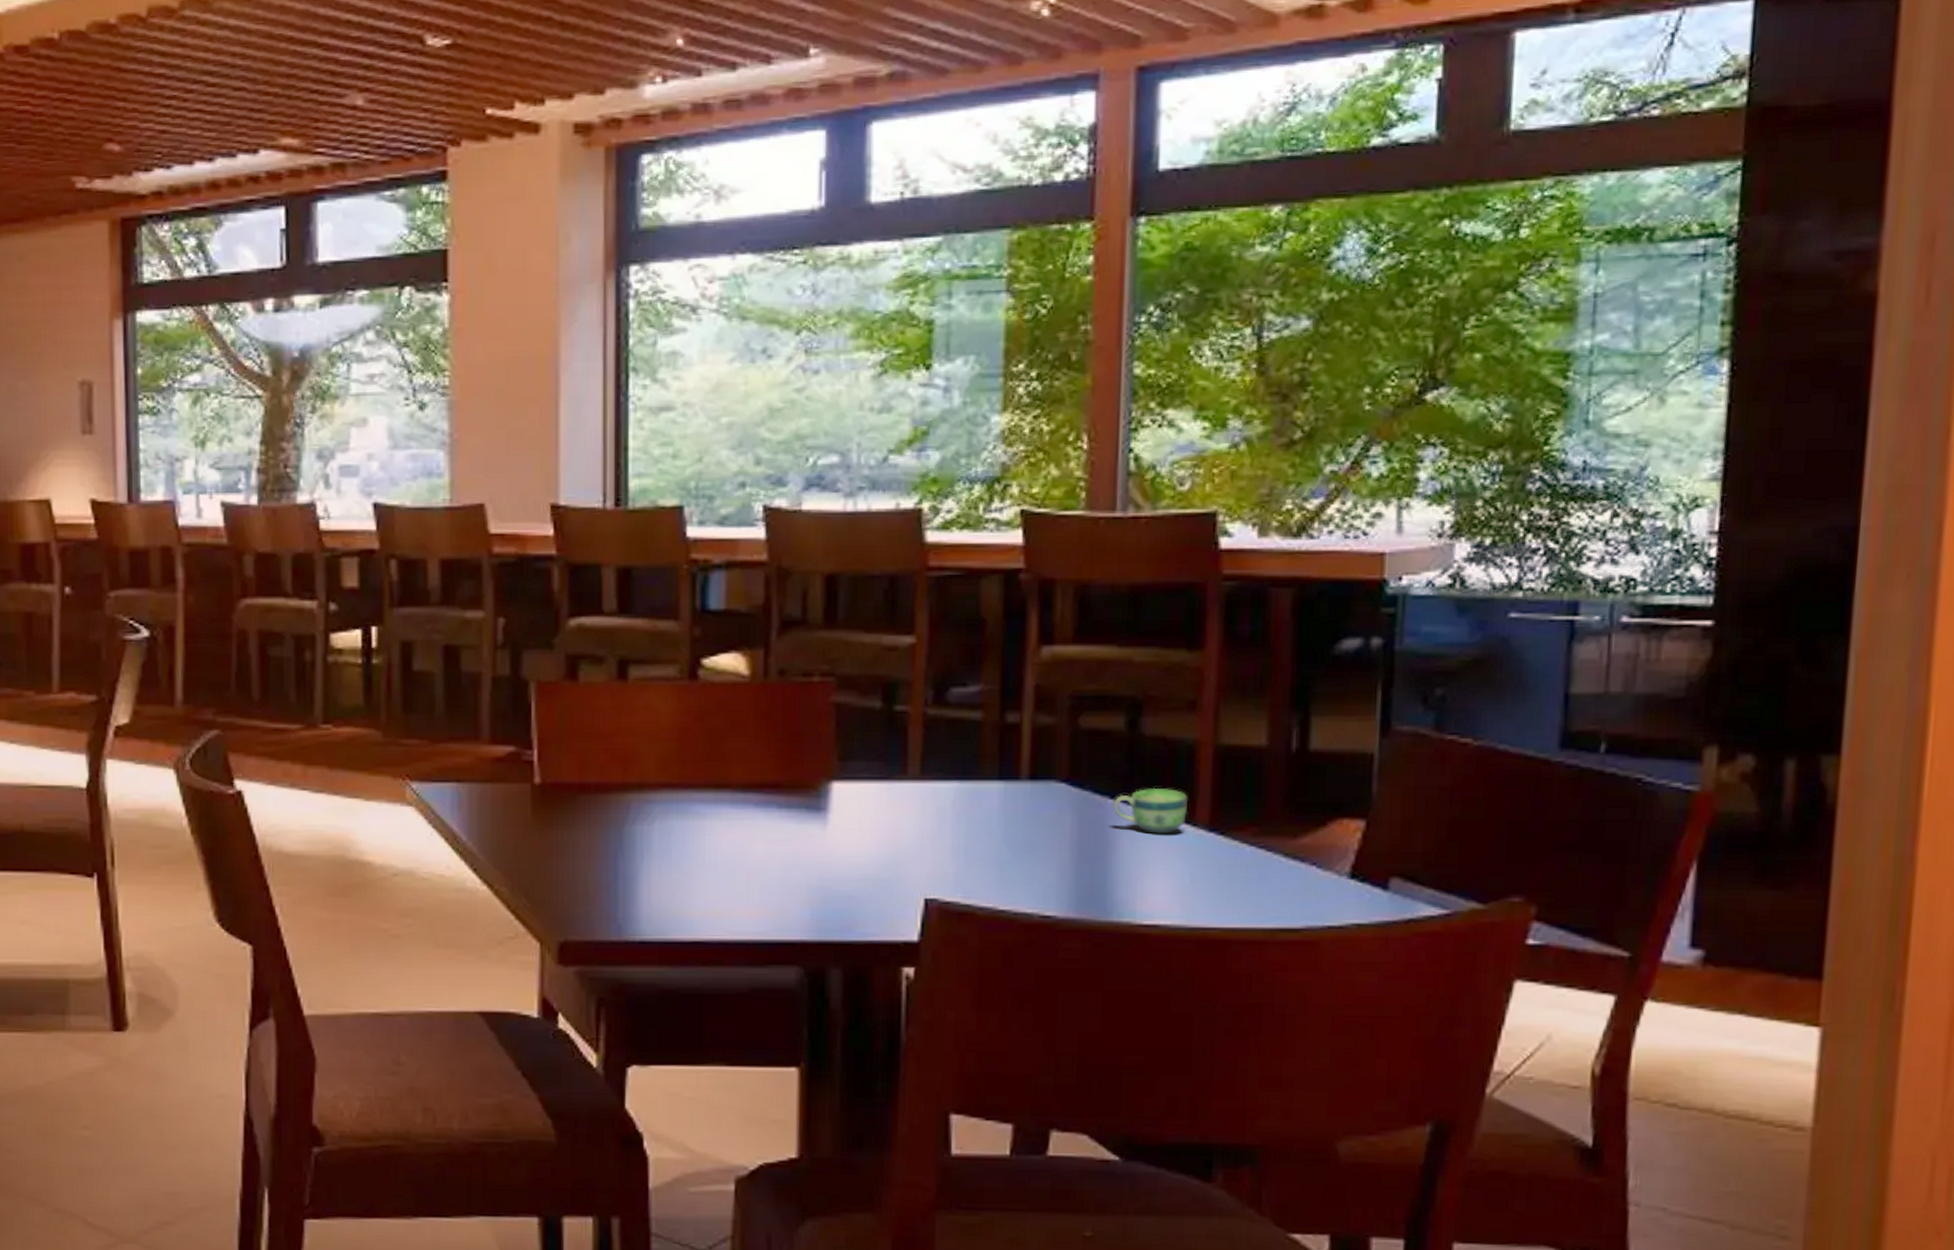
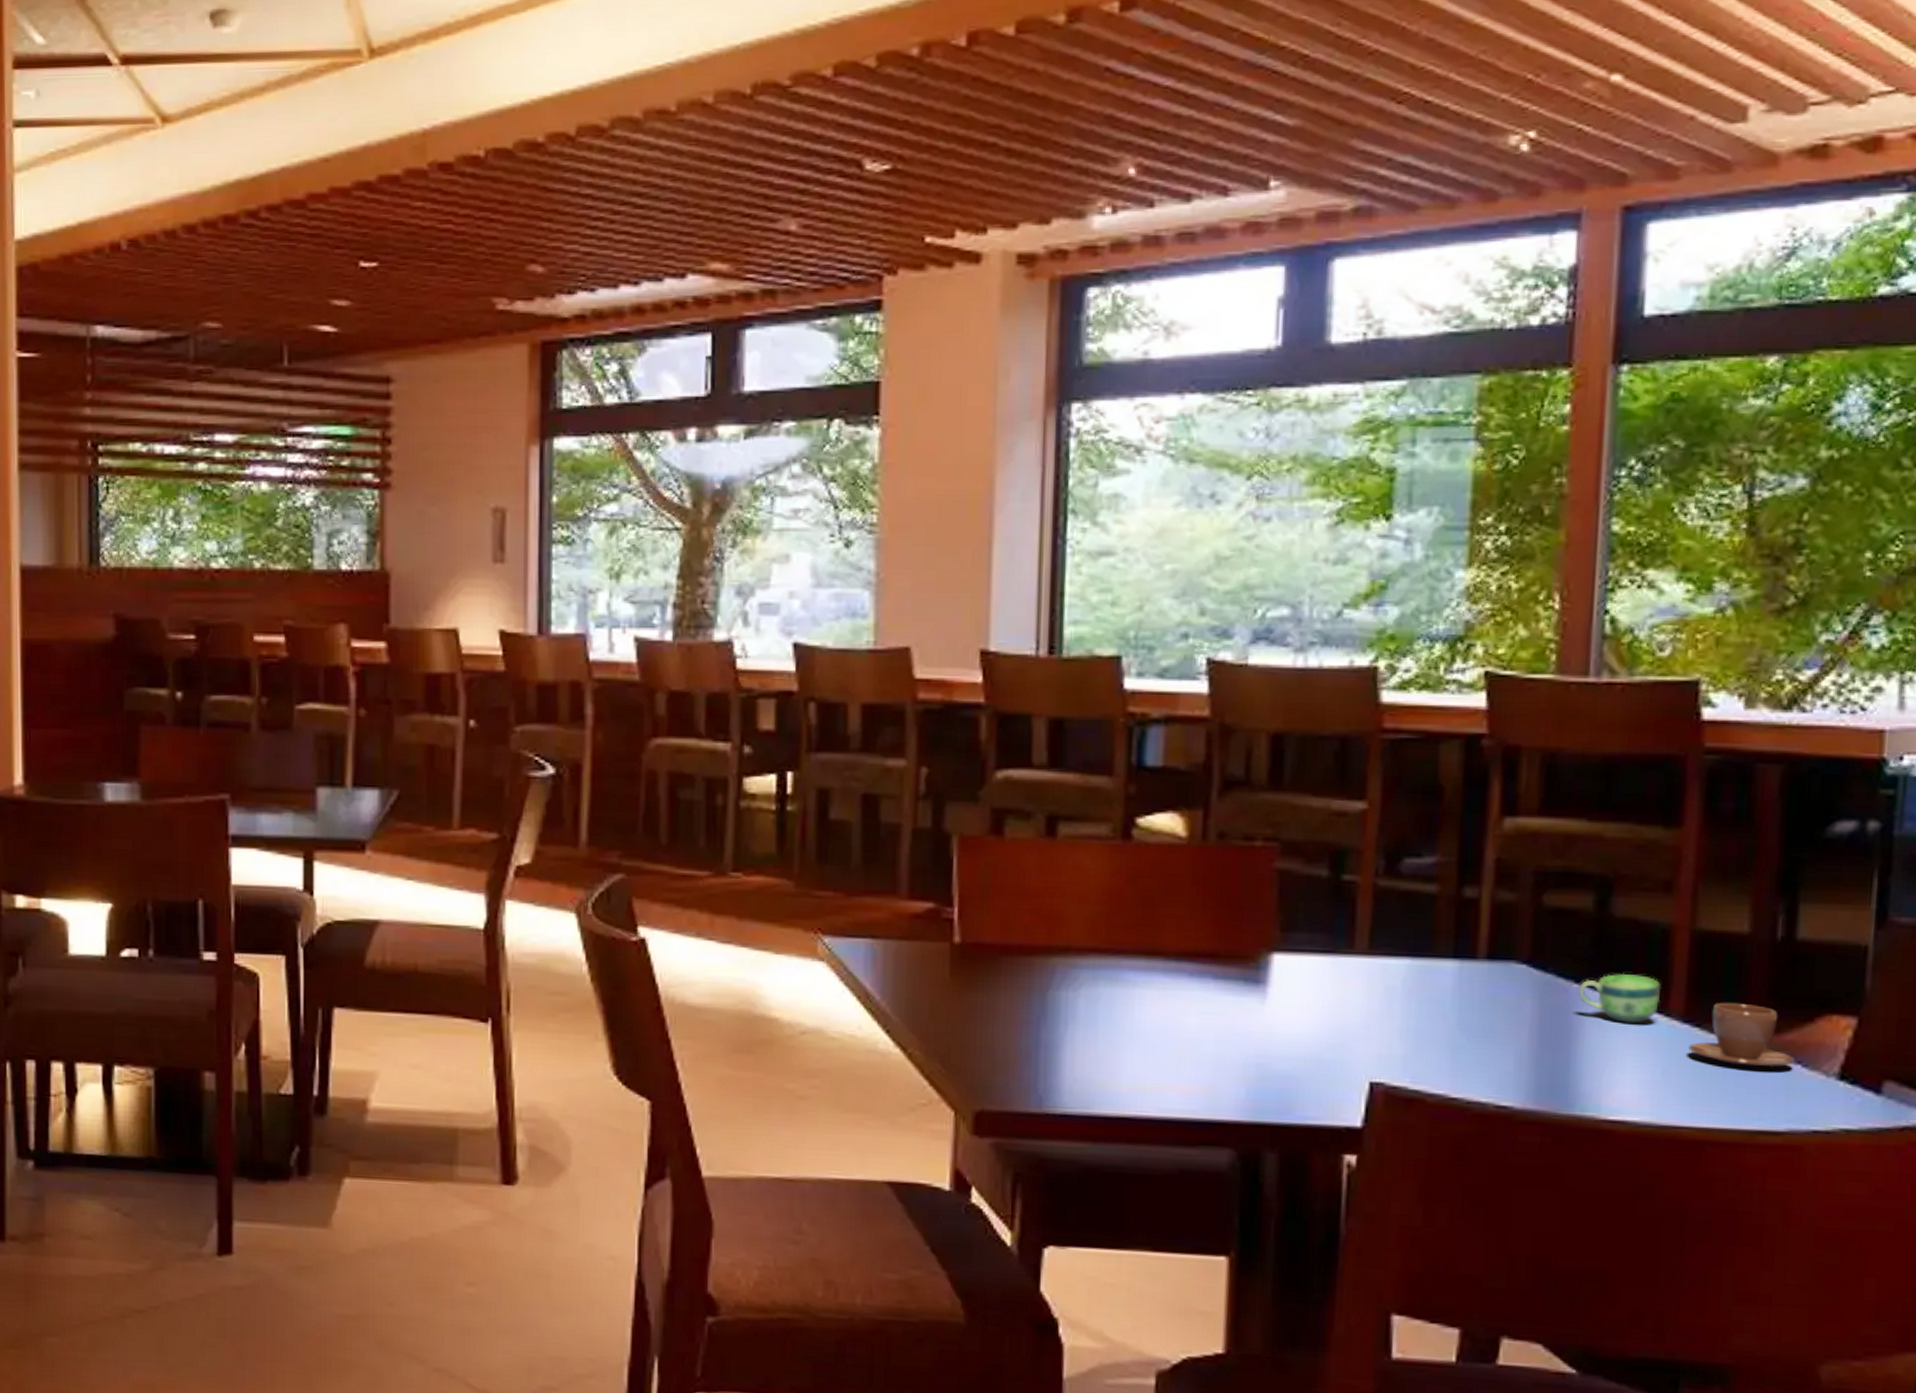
teacup: none [1214,811,1310,870] -> present [1688,1002,1795,1067]

